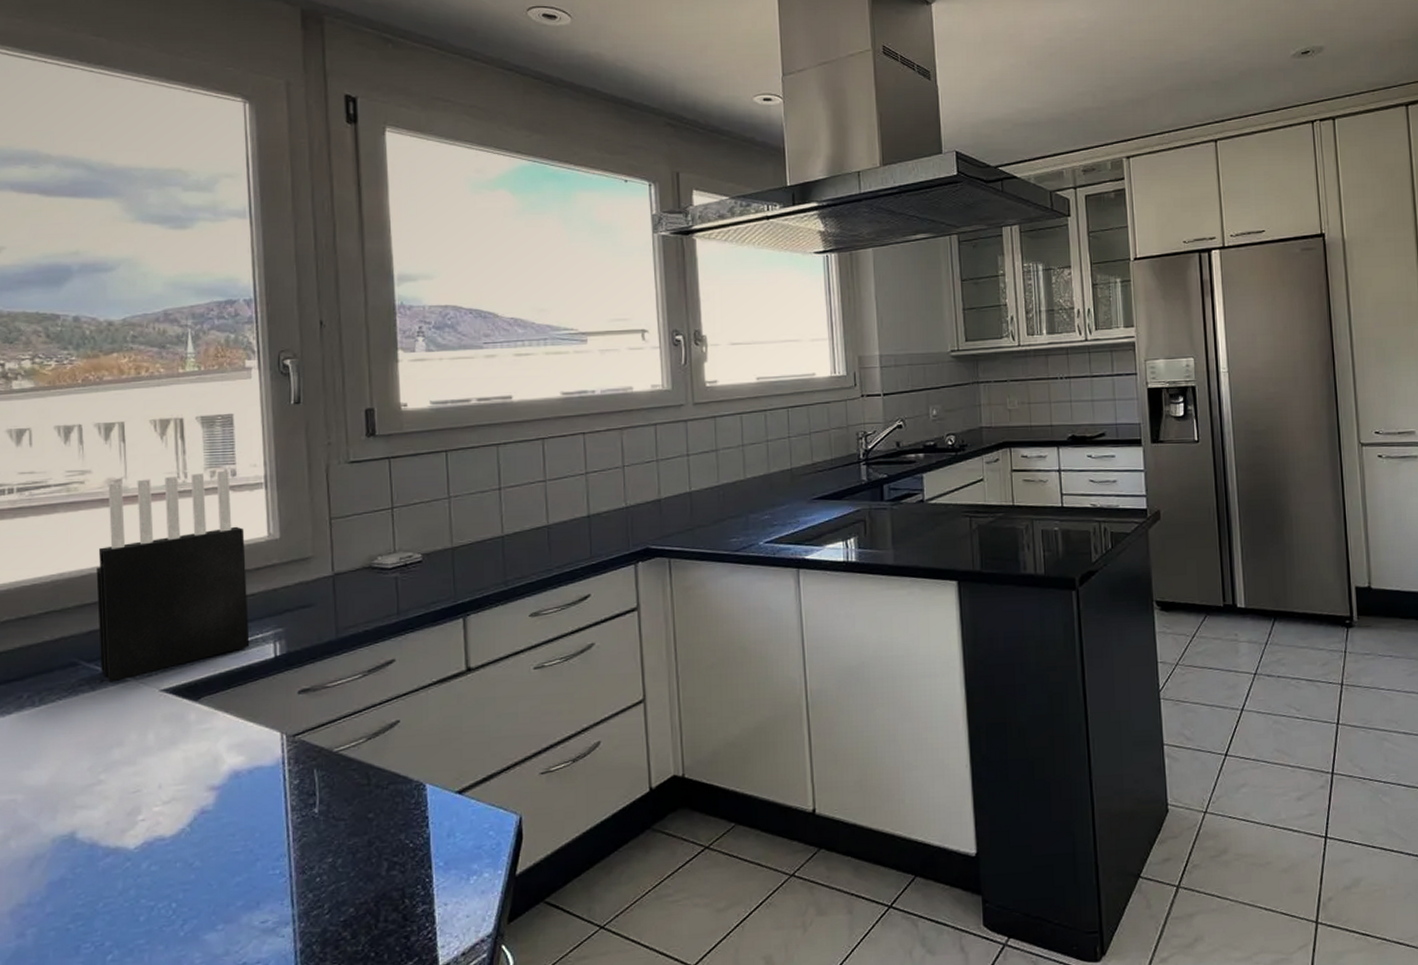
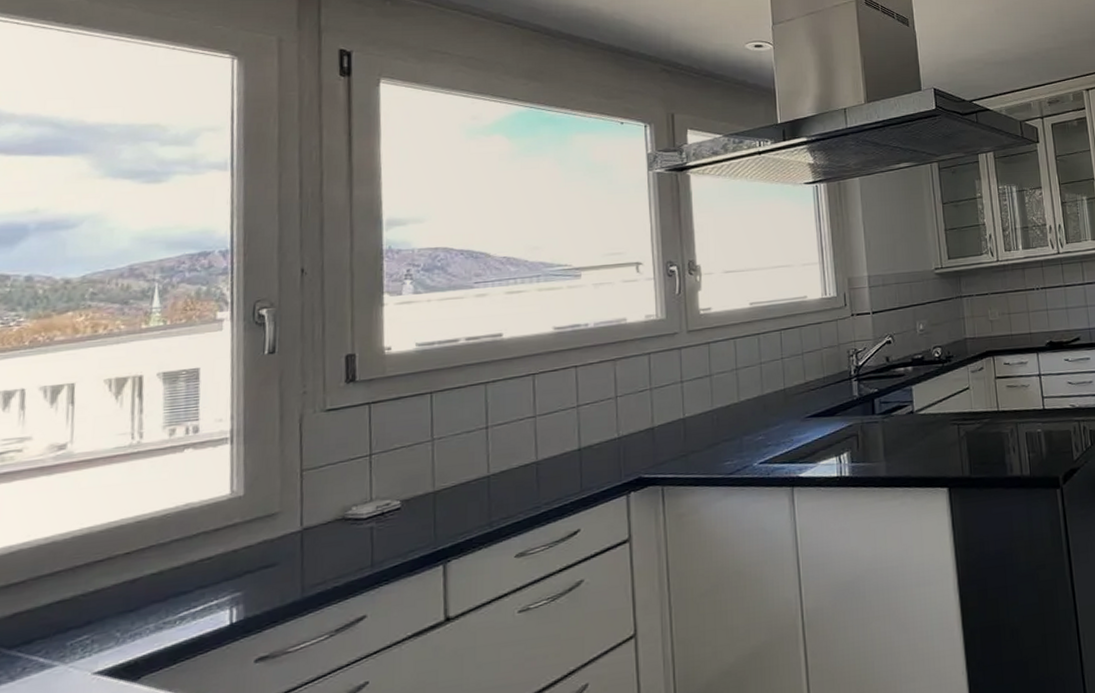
knife block: present [96,470,250,683] -> none [23,427,204,670]

